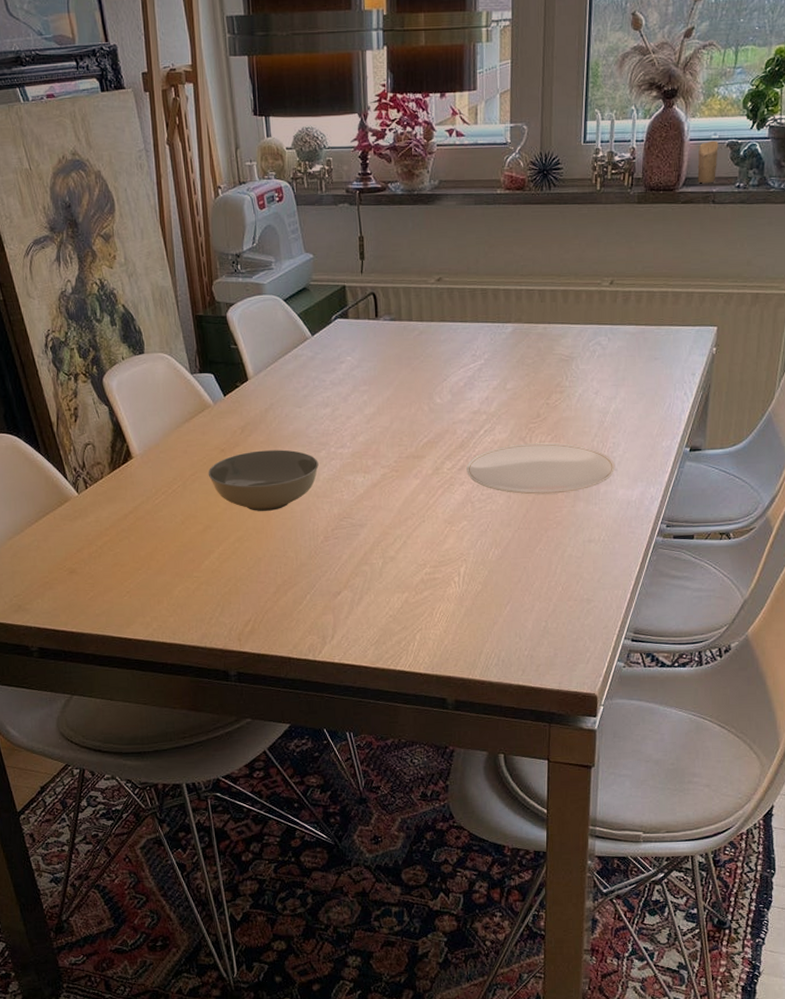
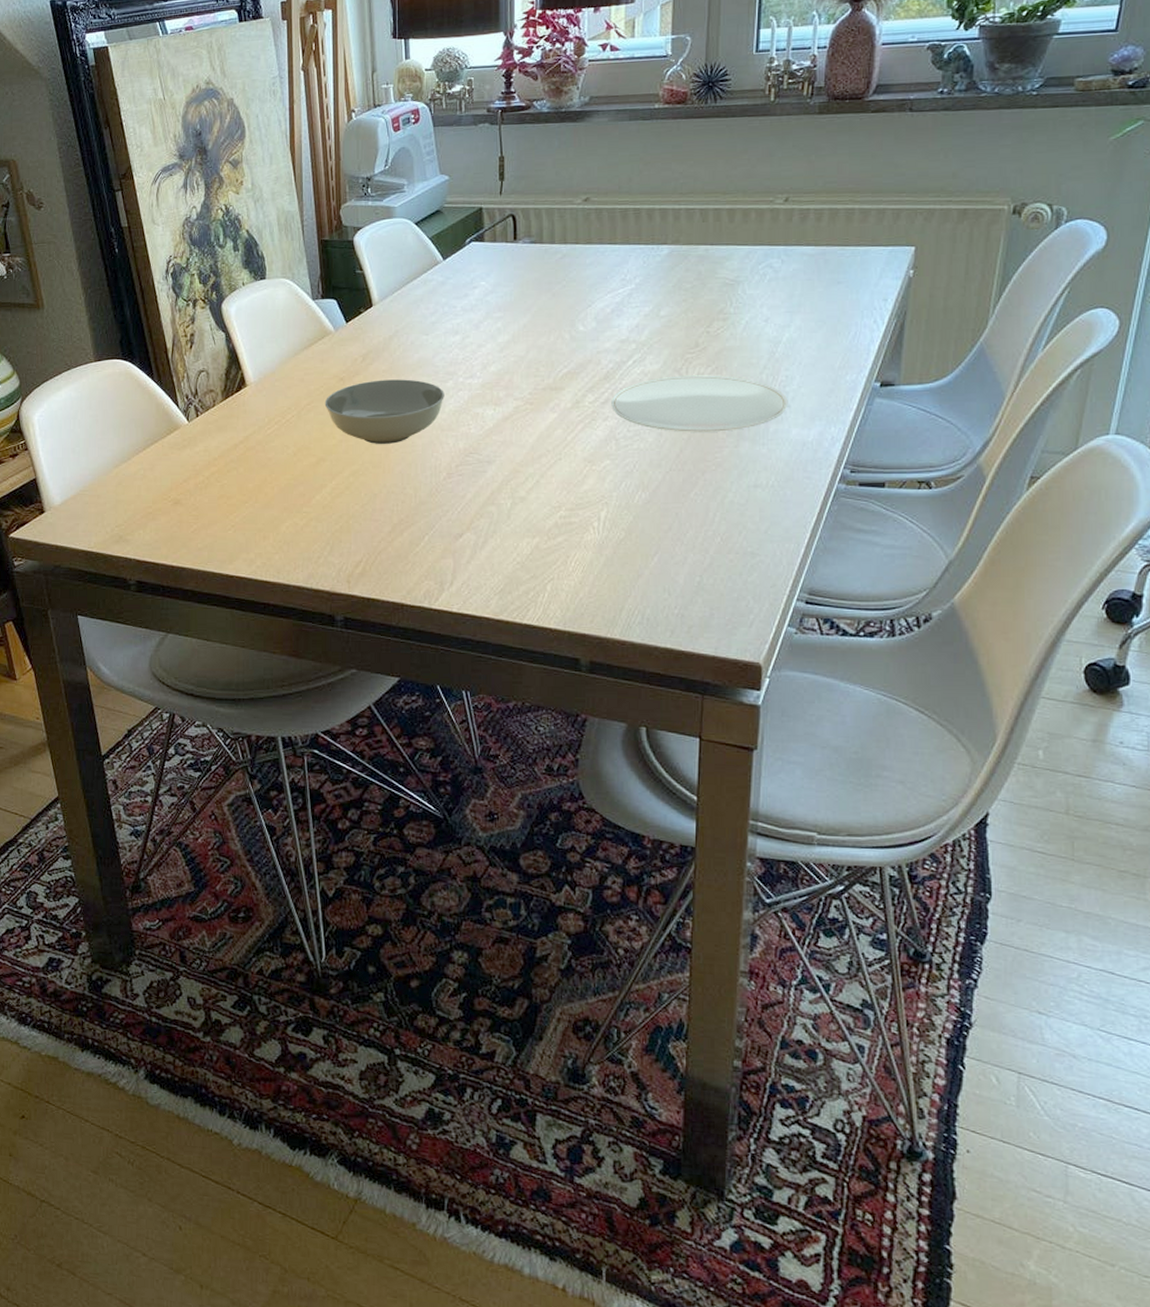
candle: present [697,140,718,184] -> none [891,43,917,91]

